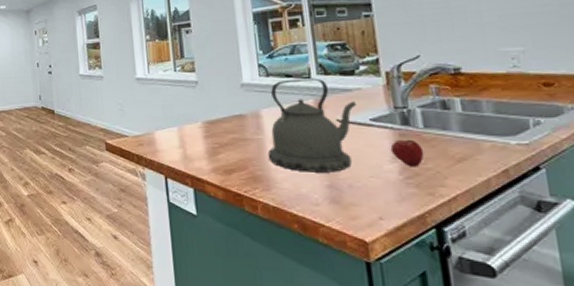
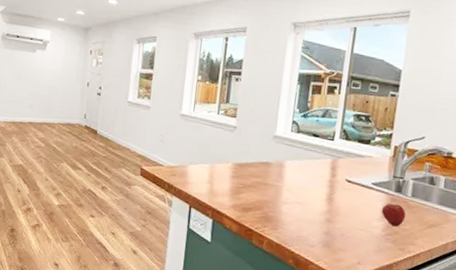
kettle: present [267,78,357,172] -> none [282,138,365,222]

